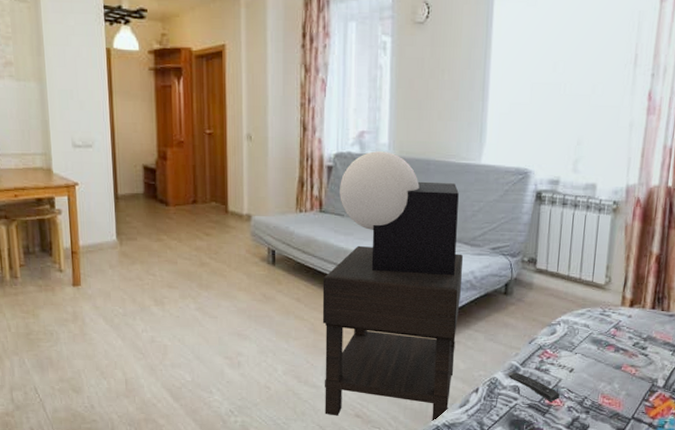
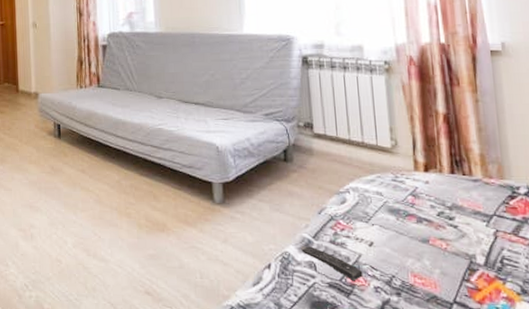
nightstand: present [322,245,463,422] -> none [104,116,242,302]
table lamp: present [340,151,459,276] -> none [114,29,230,144]

